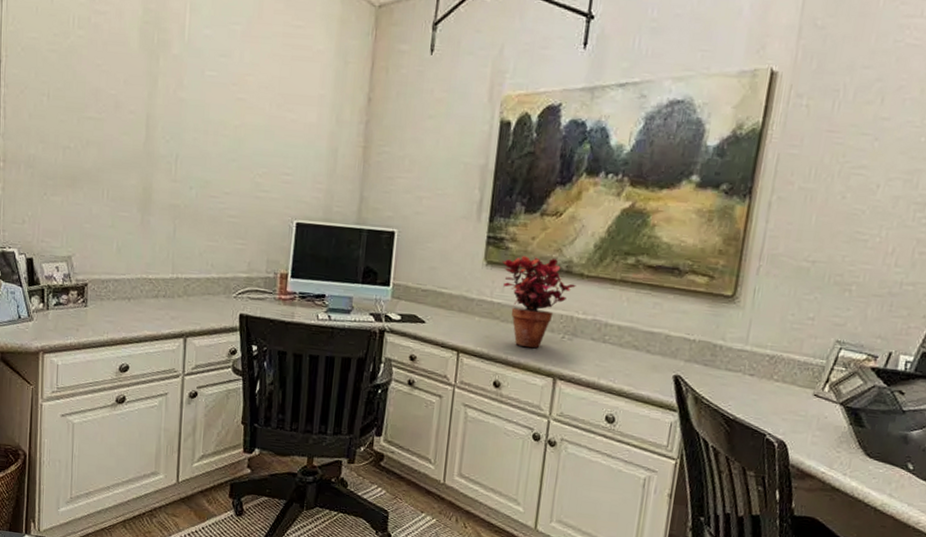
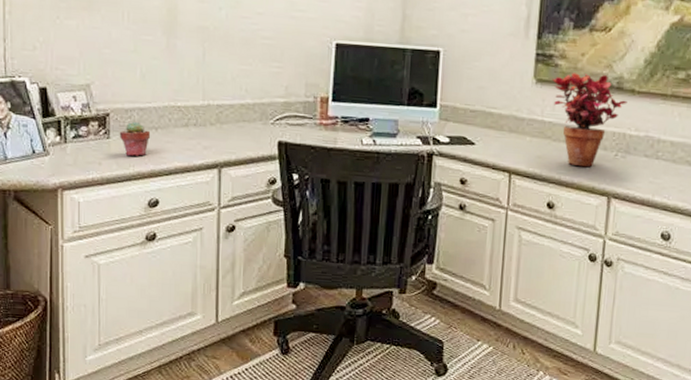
potted succulent: none [95,291,124,325] -> present [119,121,151,157]

